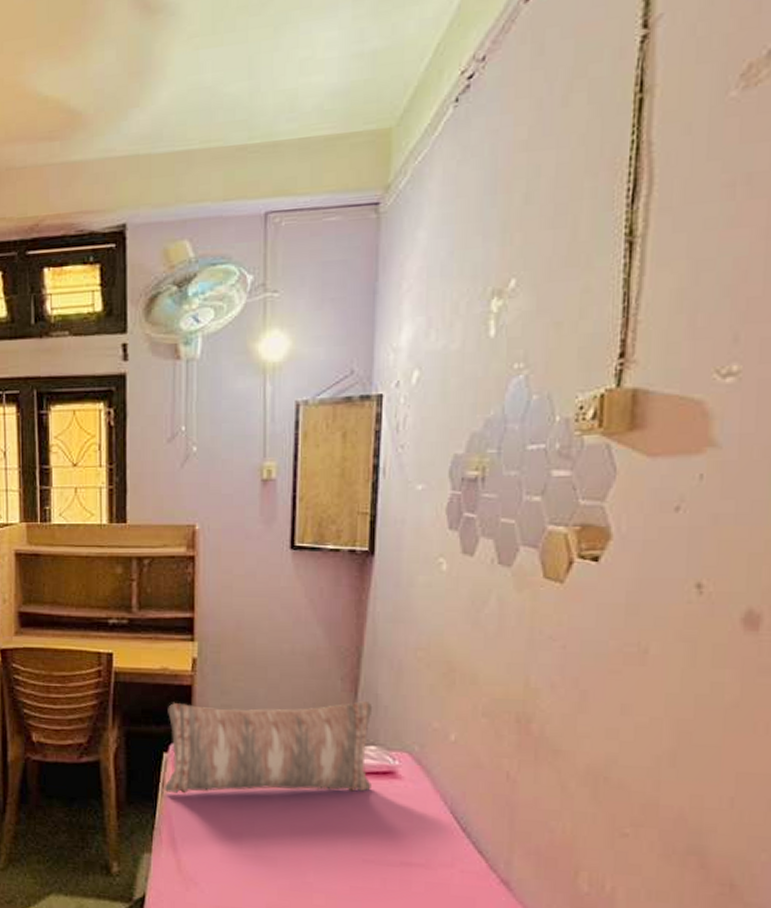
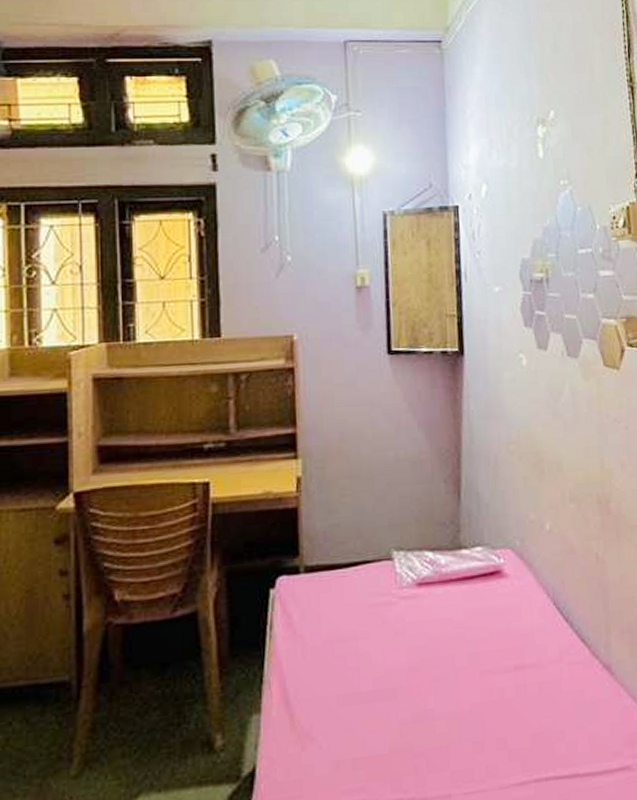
pillow: present [164,701,373,794] -> none [272,501,481,636]

